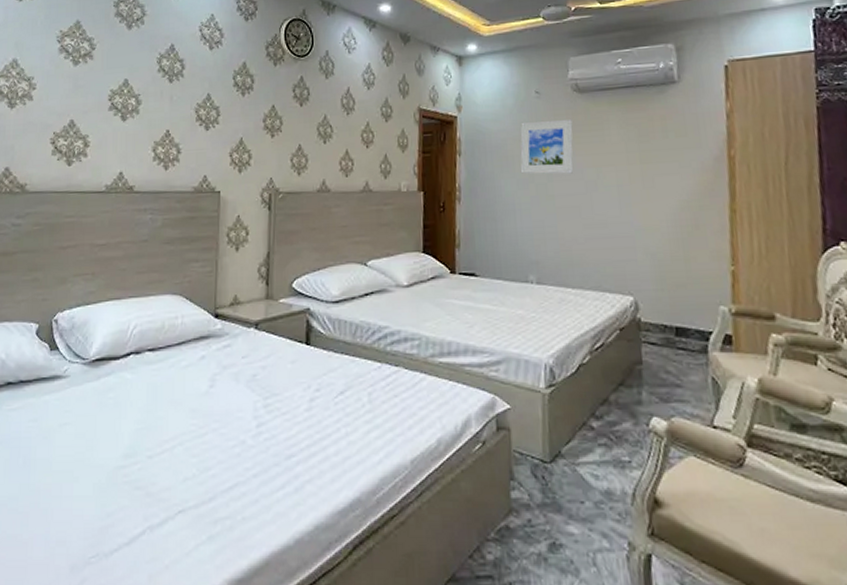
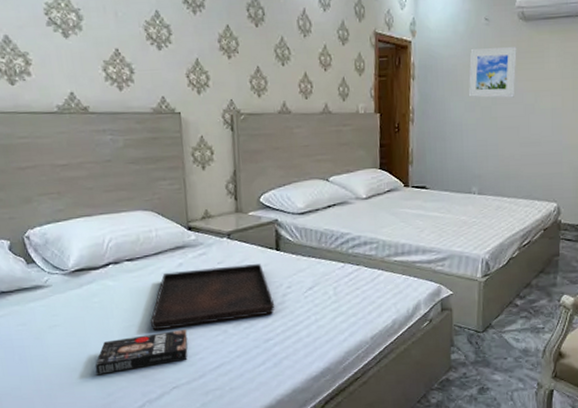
book: none [98,436,201,489] -> present [95,329,188,376]
serving tray: none [164,360,301,436] -> present [150,264,275,331]

